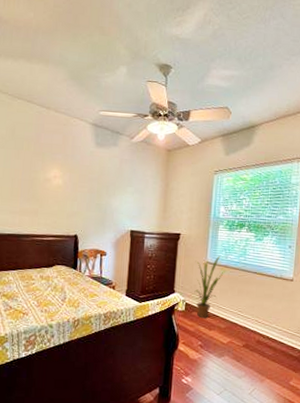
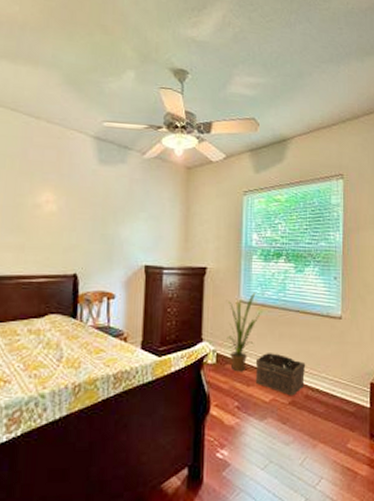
basket: none [216,305,259,341] -> present [255,353,306,396]

